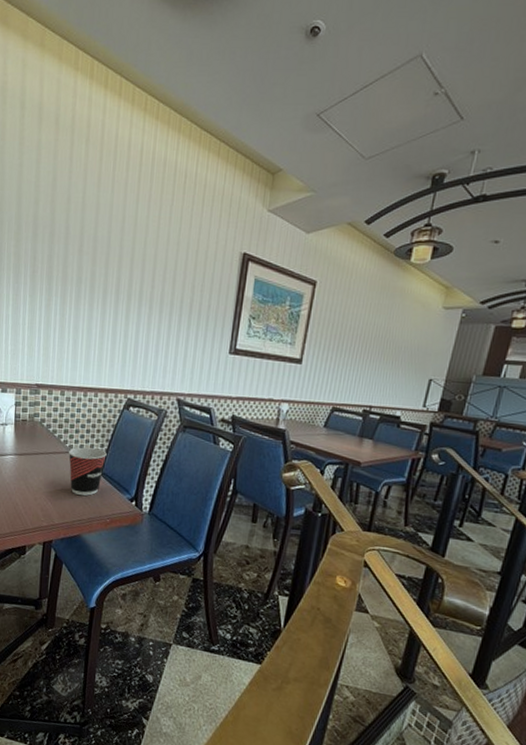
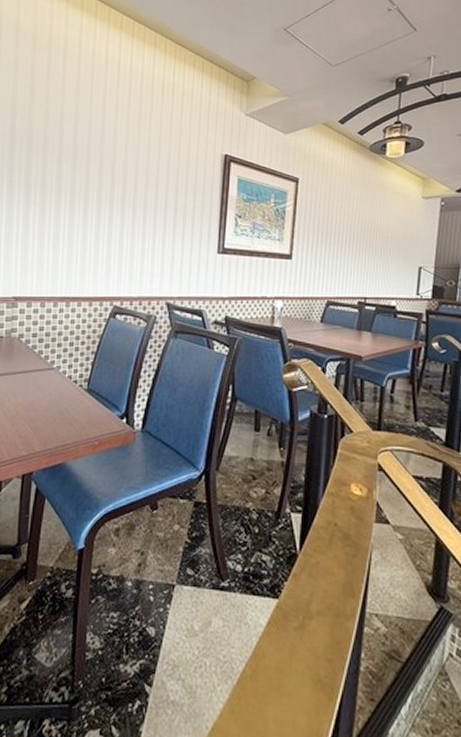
cup: present [69,447,107,496] -> none [50,362,93,416]

